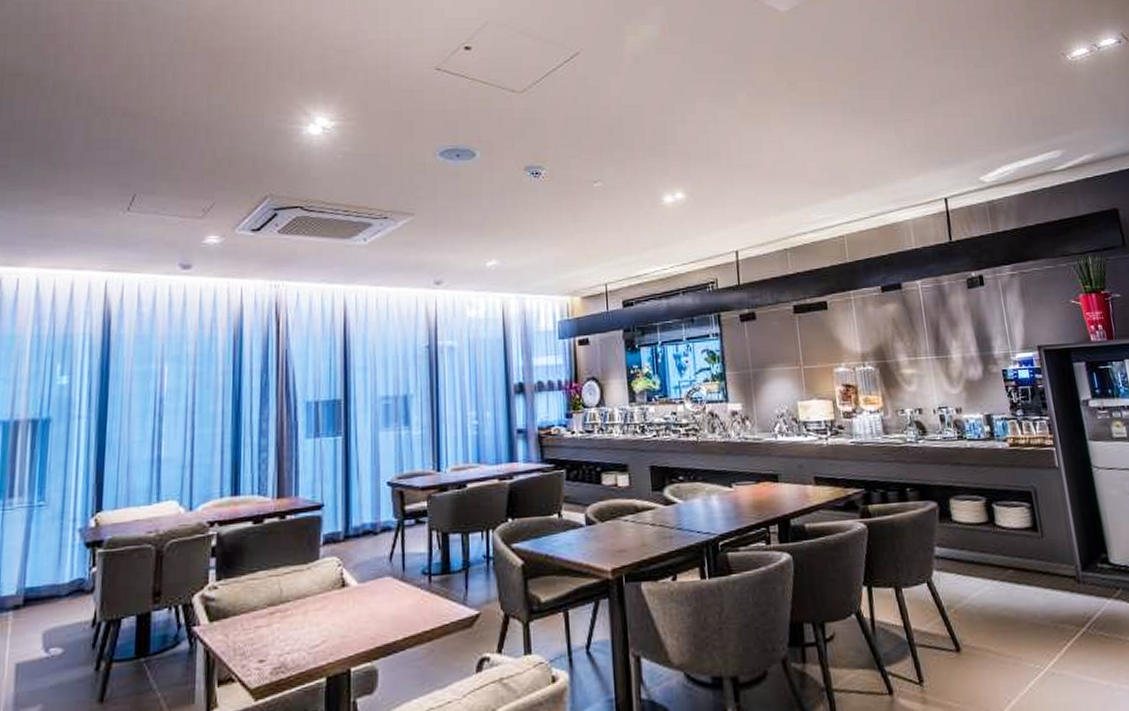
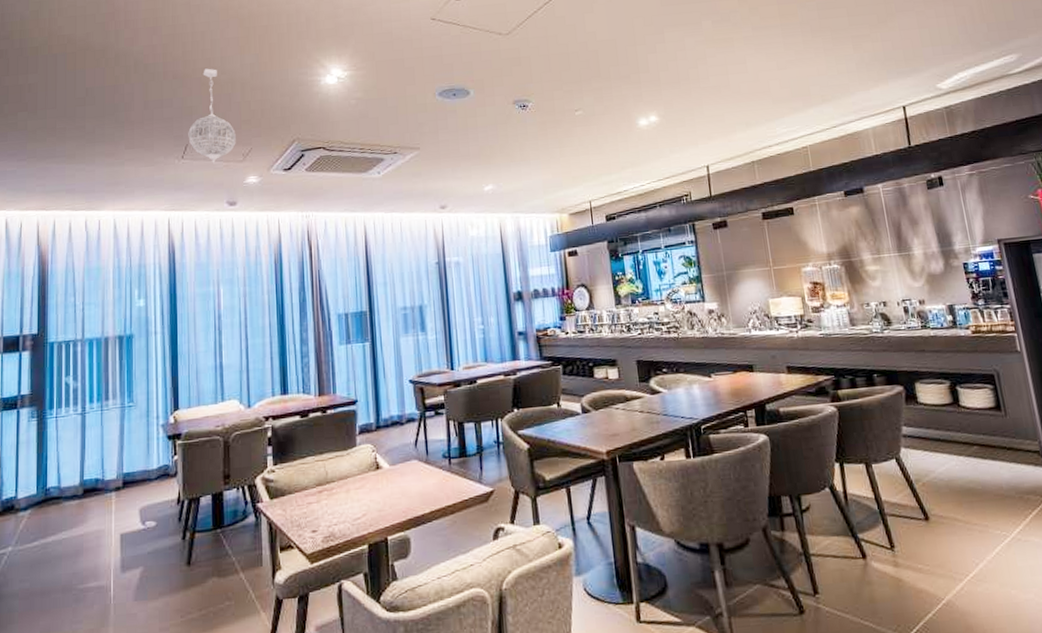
pendant light: none [137,107,197,218] -> present [188,68,237,163]

